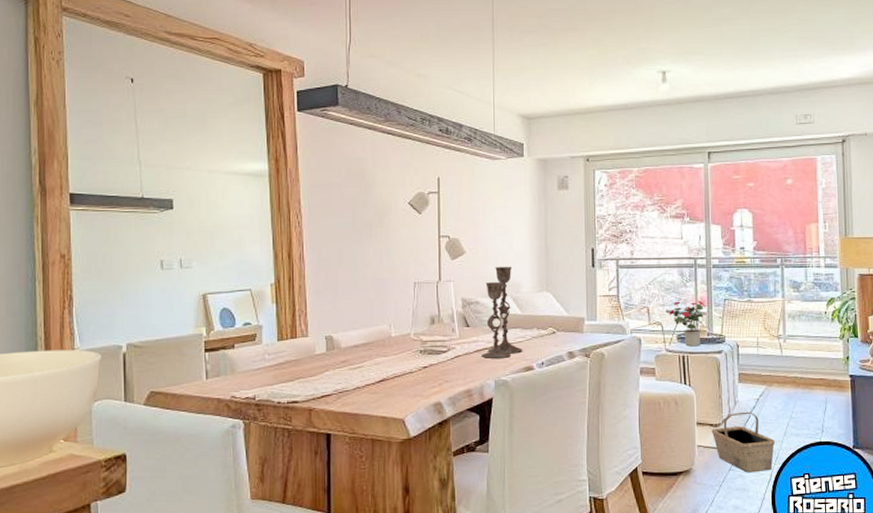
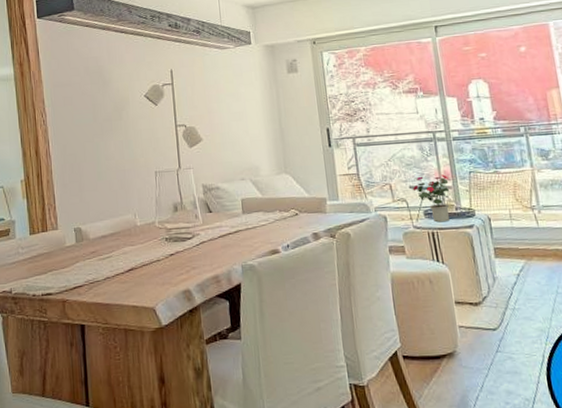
candlestick: present [482,266,523,358] -> none [224,150,267,243]
basket: present [711,411,776,473] -> none [471,288,544,354]

